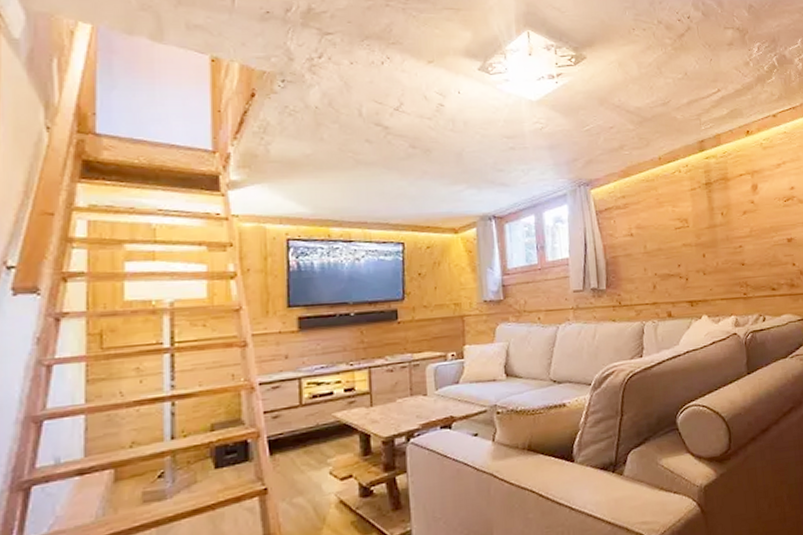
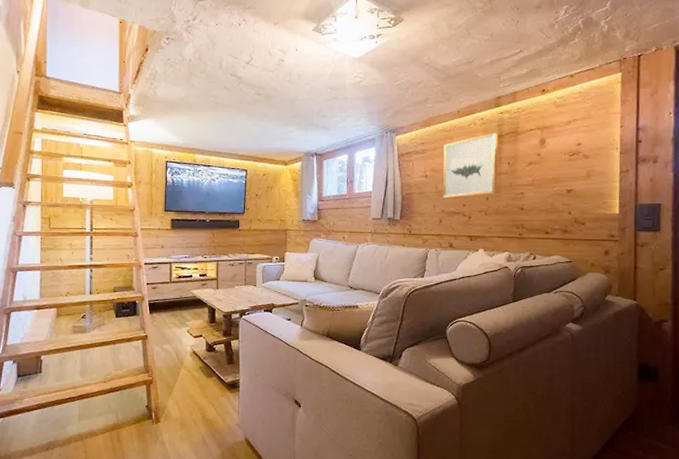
wall art: none [647,180,714,260] -> present [443,132,498,199]

